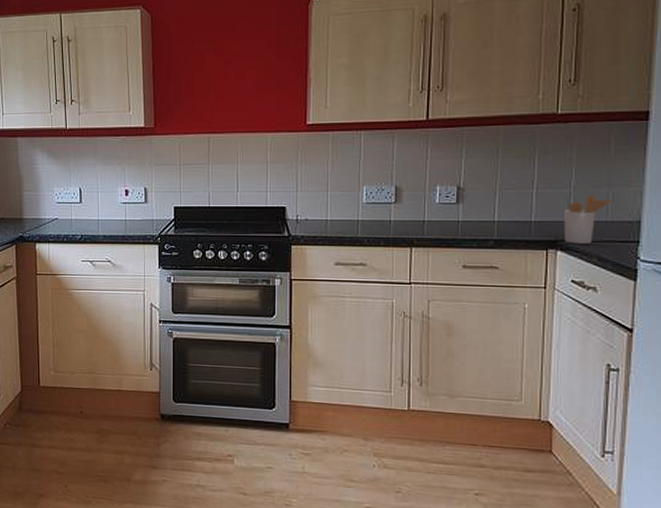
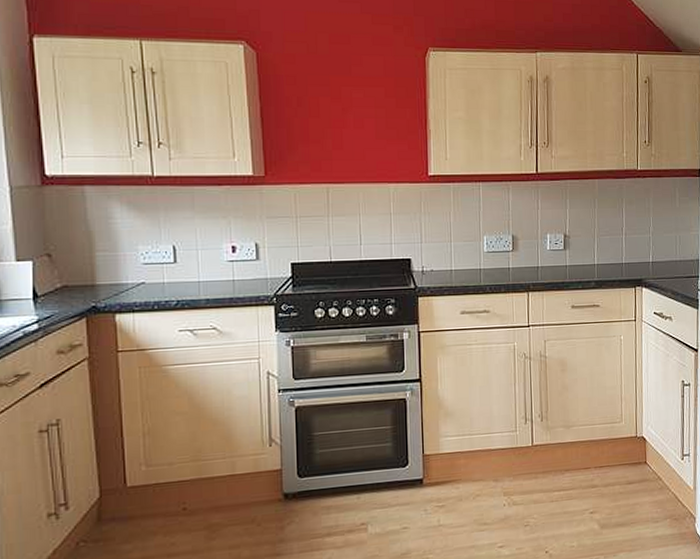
utensil holder: present [563,194,611,244] -> none [645,238,679,281]

